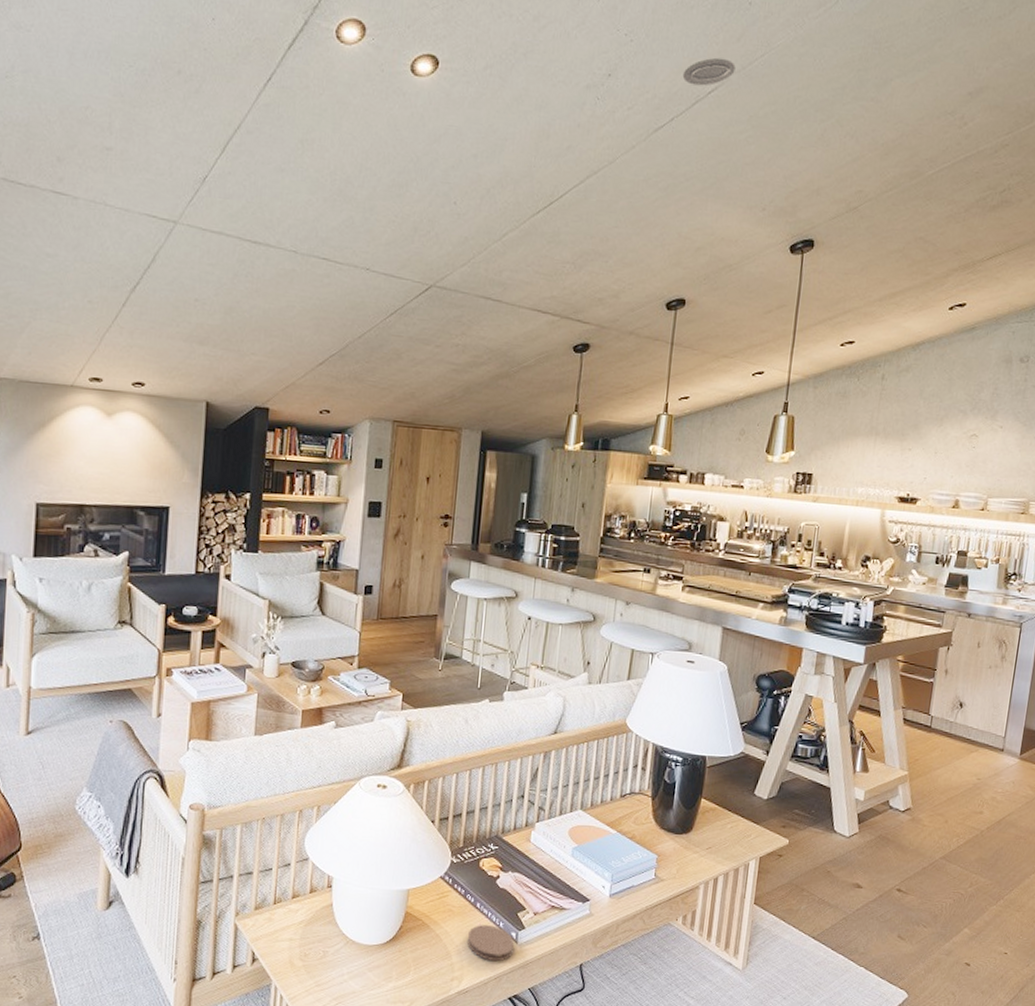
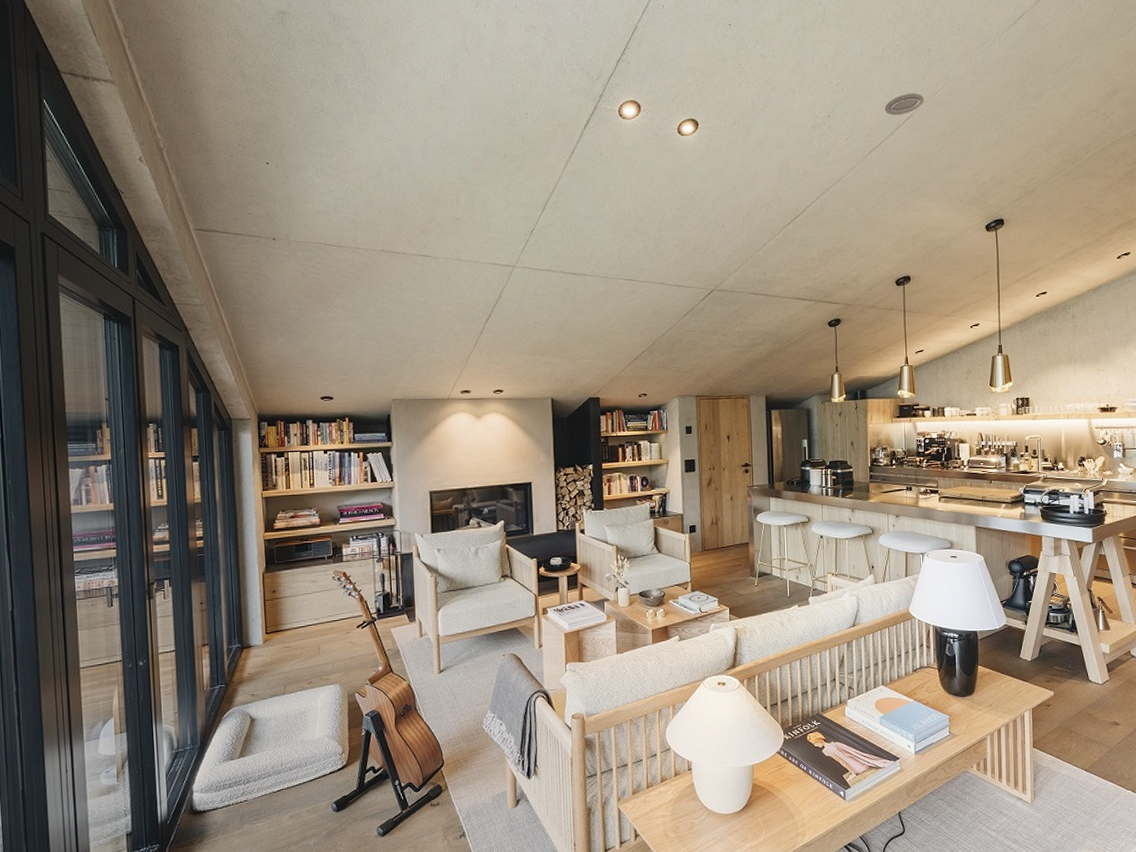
coaster: present [466,925,515,962] -> none [804,787,844,817]

